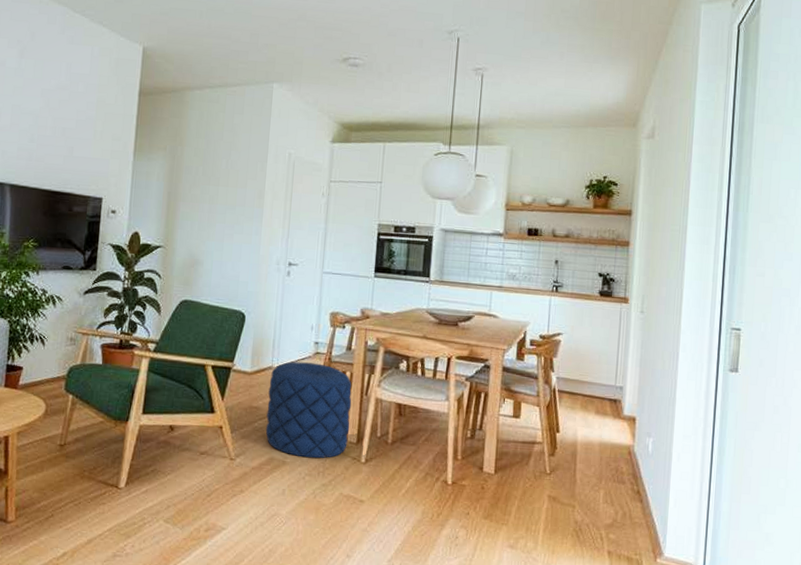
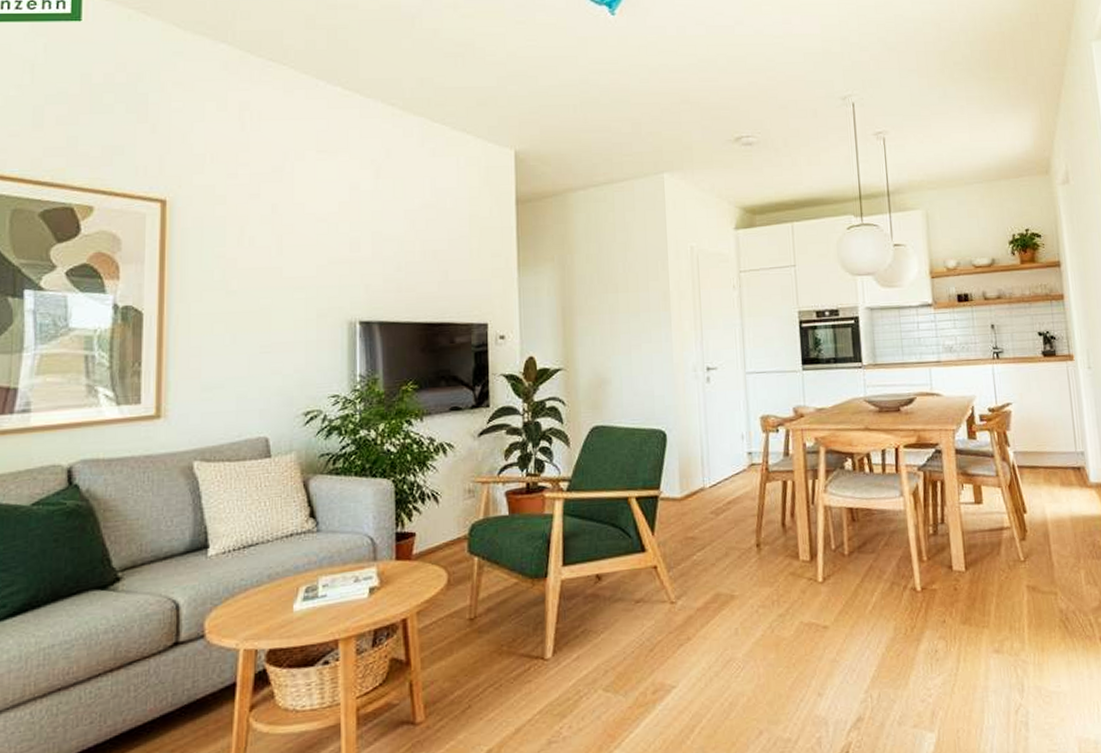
pouf: present [265,361,352,459] -> none [703,476,801,587]

